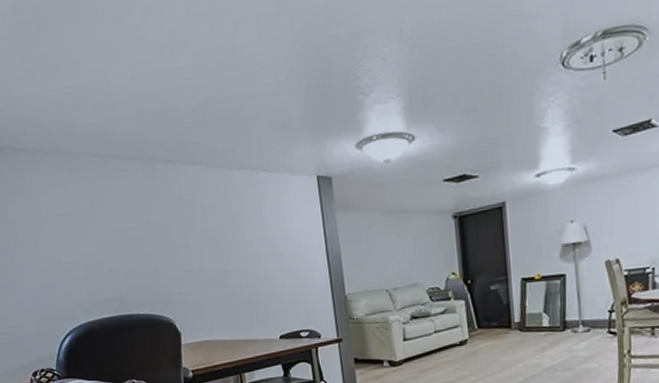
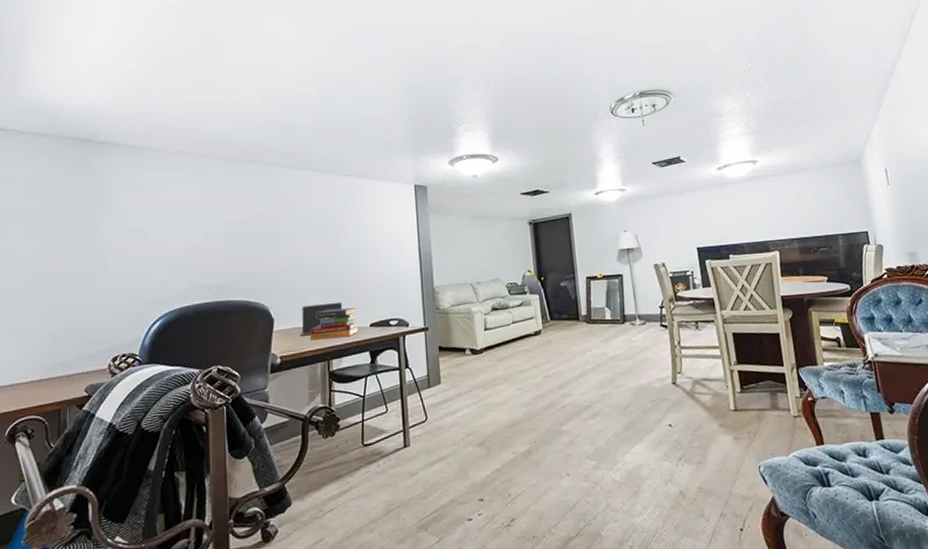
laptop: none [207,313,250,351] -> present [300,302,343,337]
books: none [218,319,268,354] -> present [310,308,358,341]

